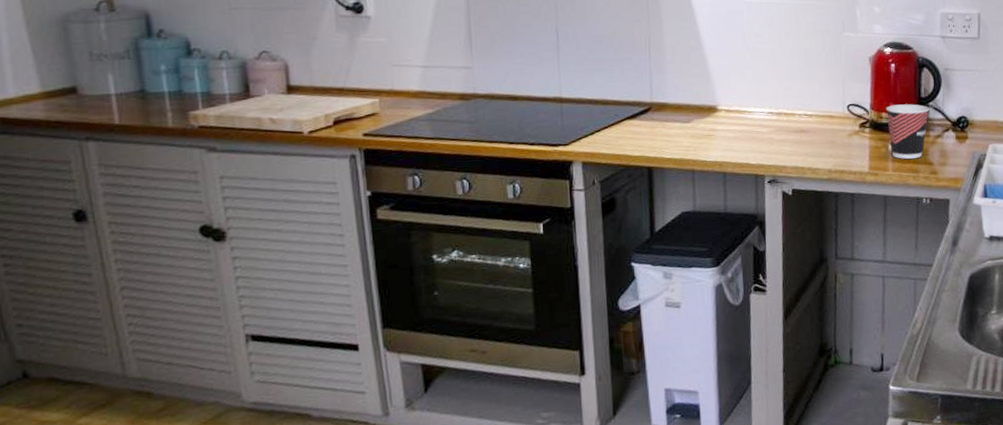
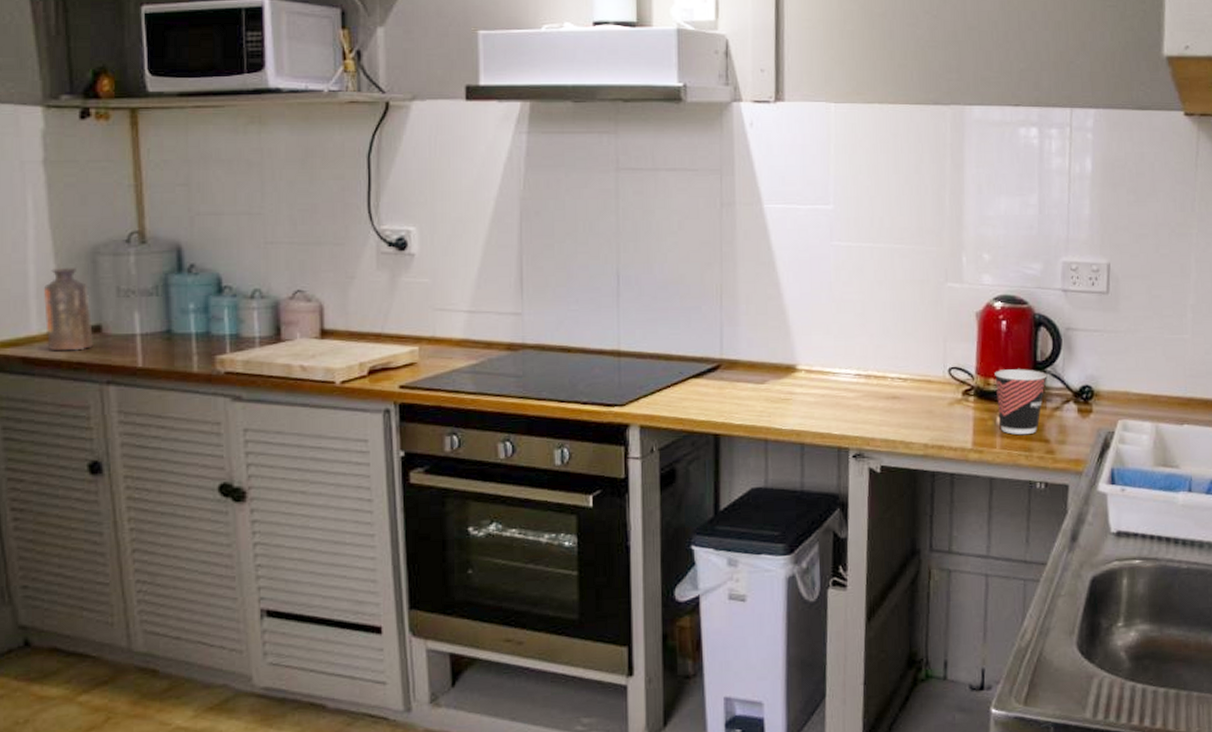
bottle: none [18,34,70,112] -> present [44,267,93,351]

